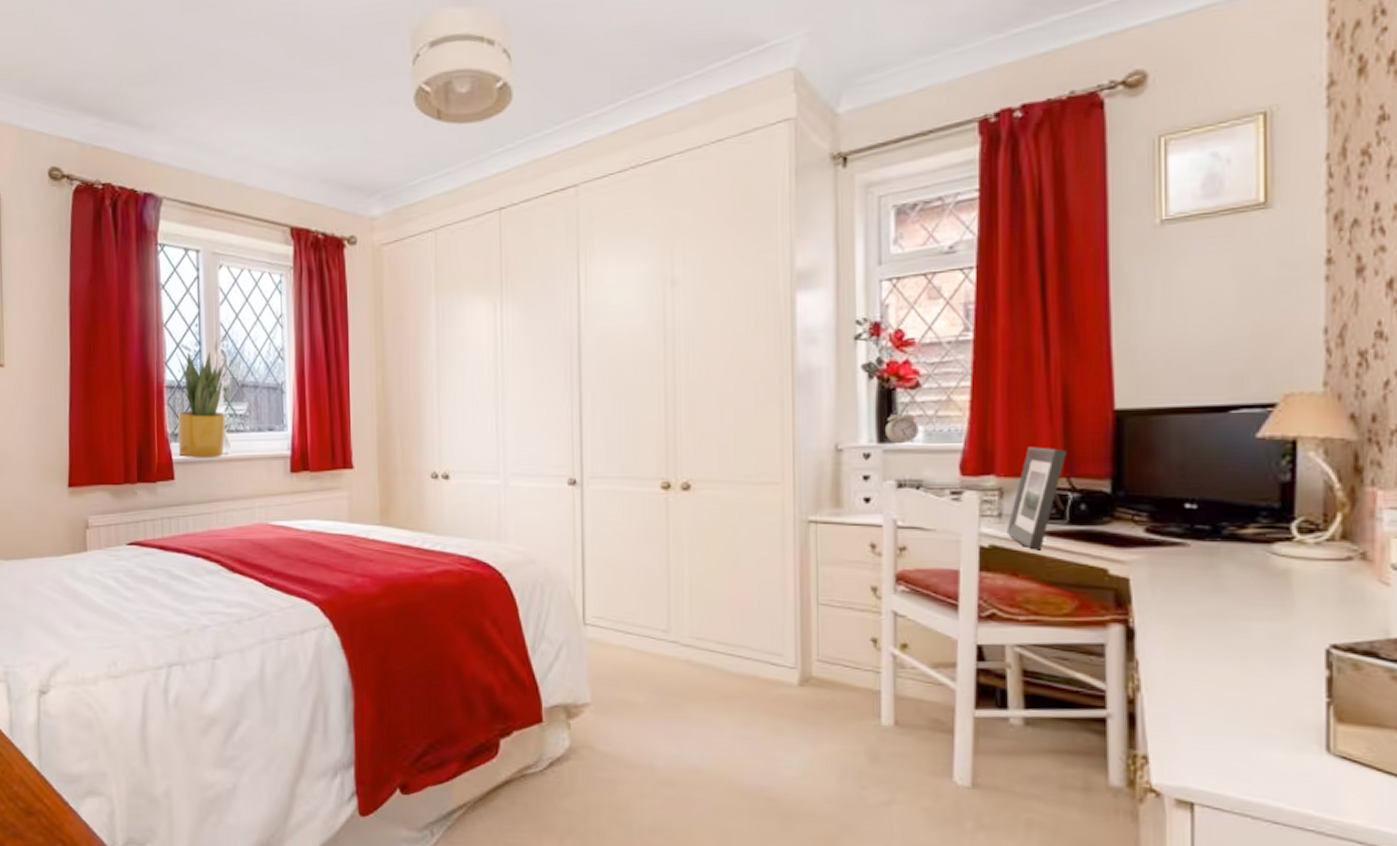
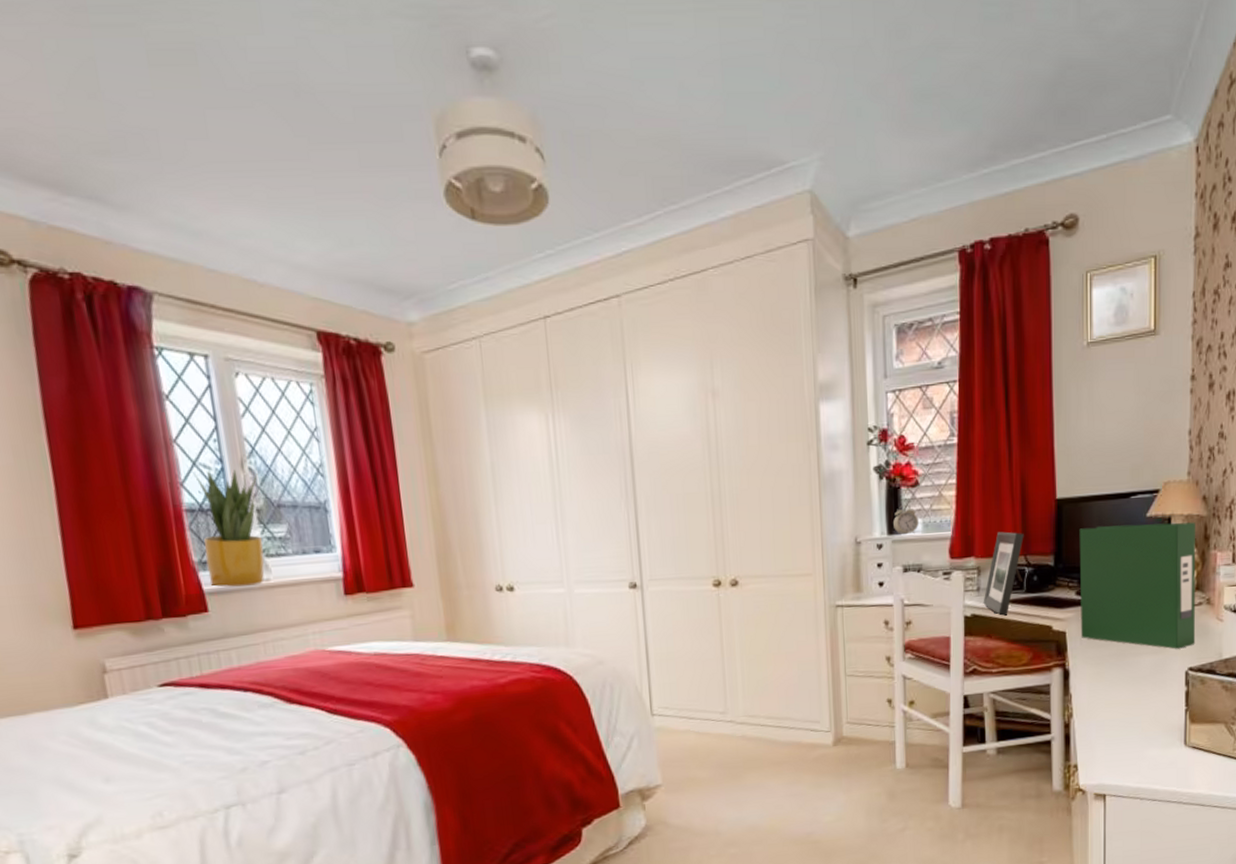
binder: none [1149,446,1342,617] -> present [1079,522,1196,649]

